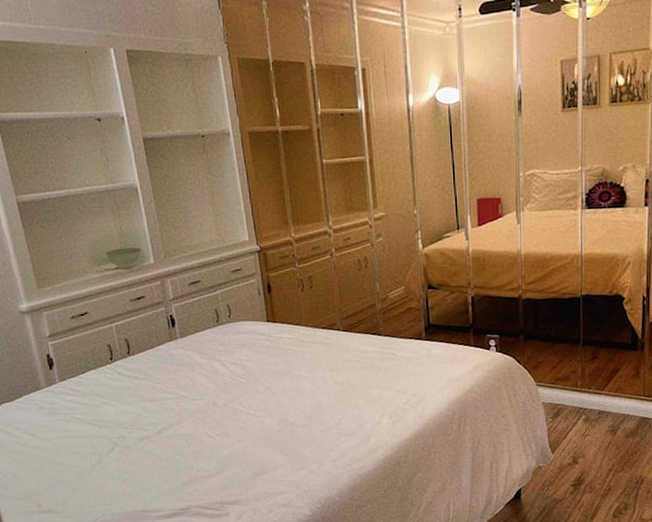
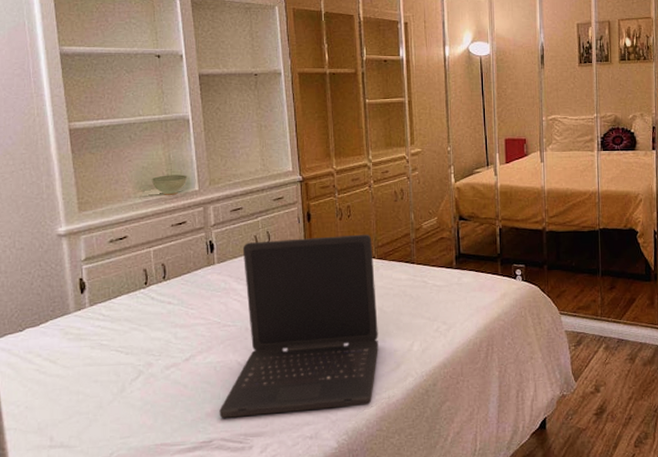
laptop: none [194,305,348,488] -> present [219,234,378,419]

